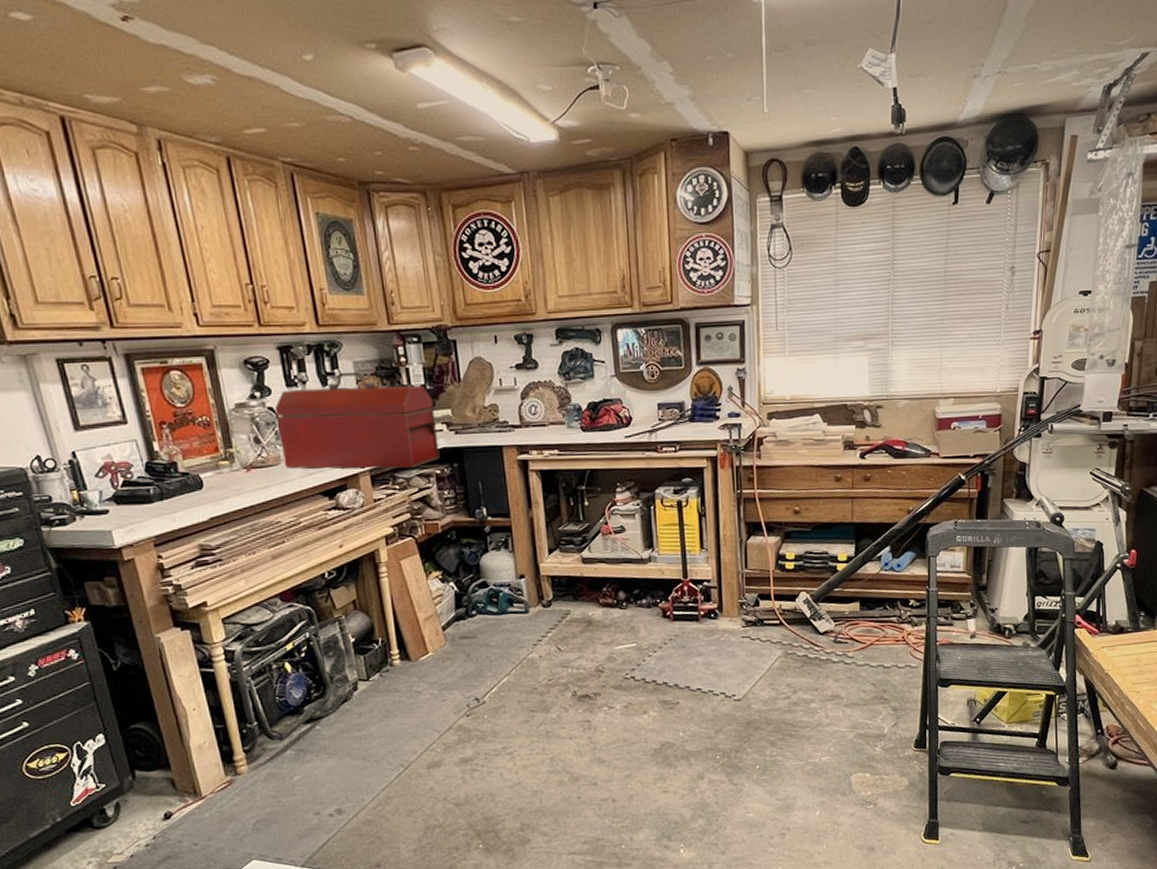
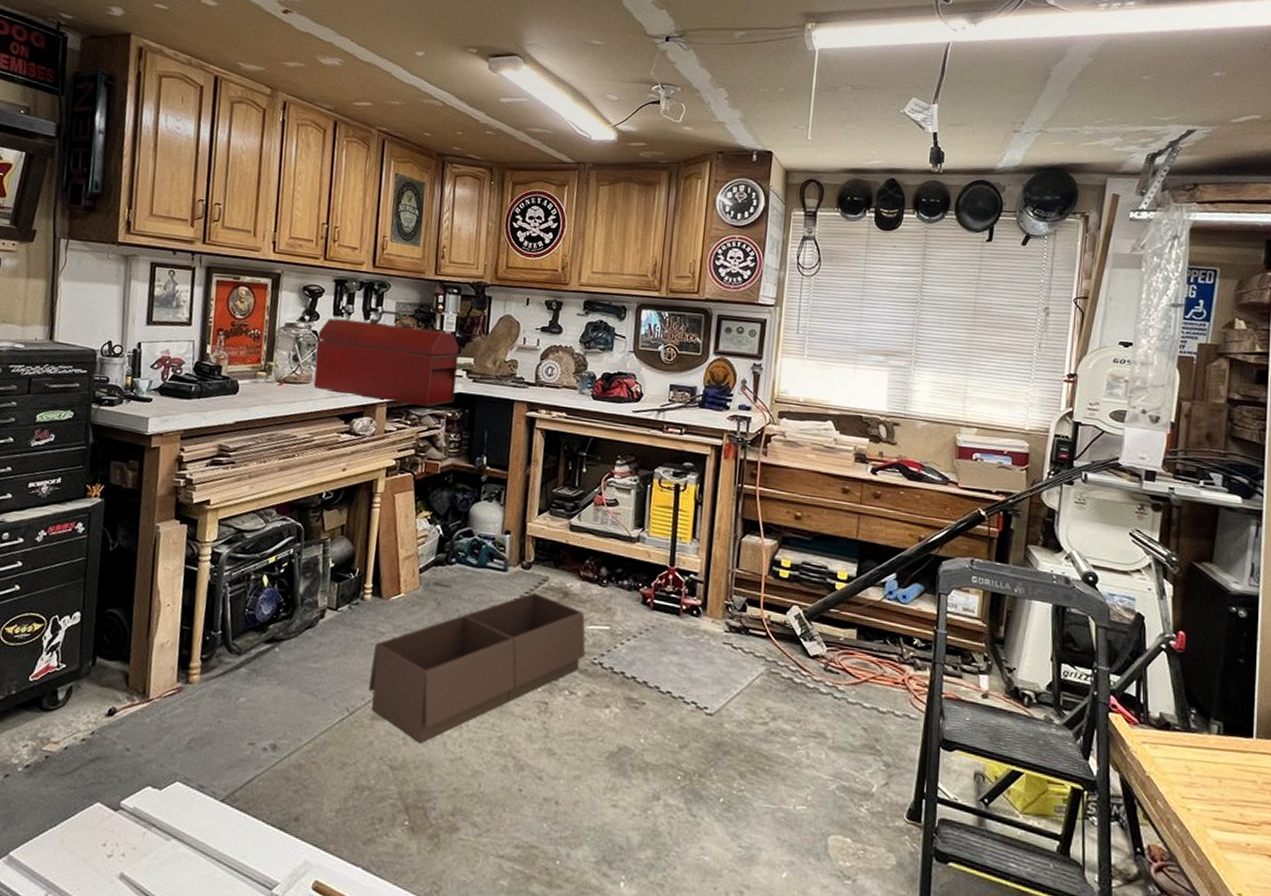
cardboard box: none [414,626,617,780] -> present [369,592,586,744]

